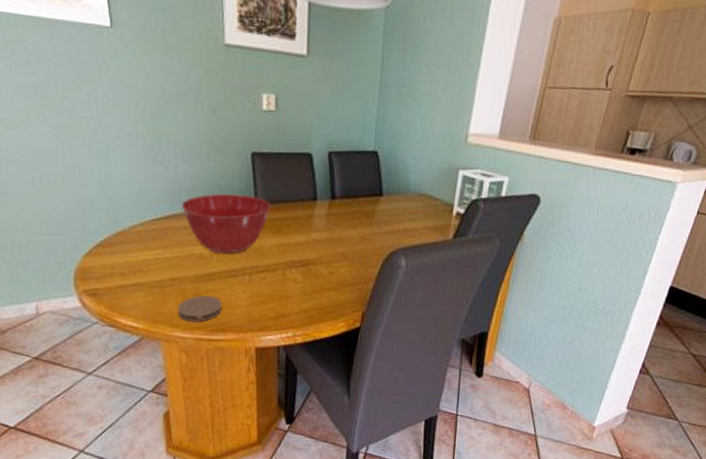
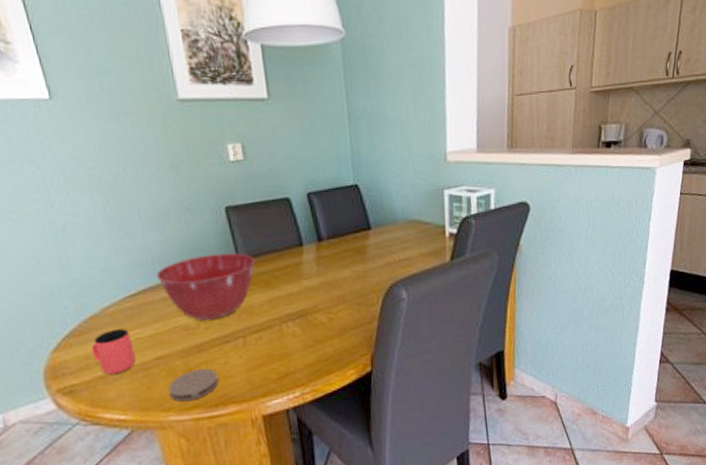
cup: none [117,247,153,287] -> present [91,329,136,376]

